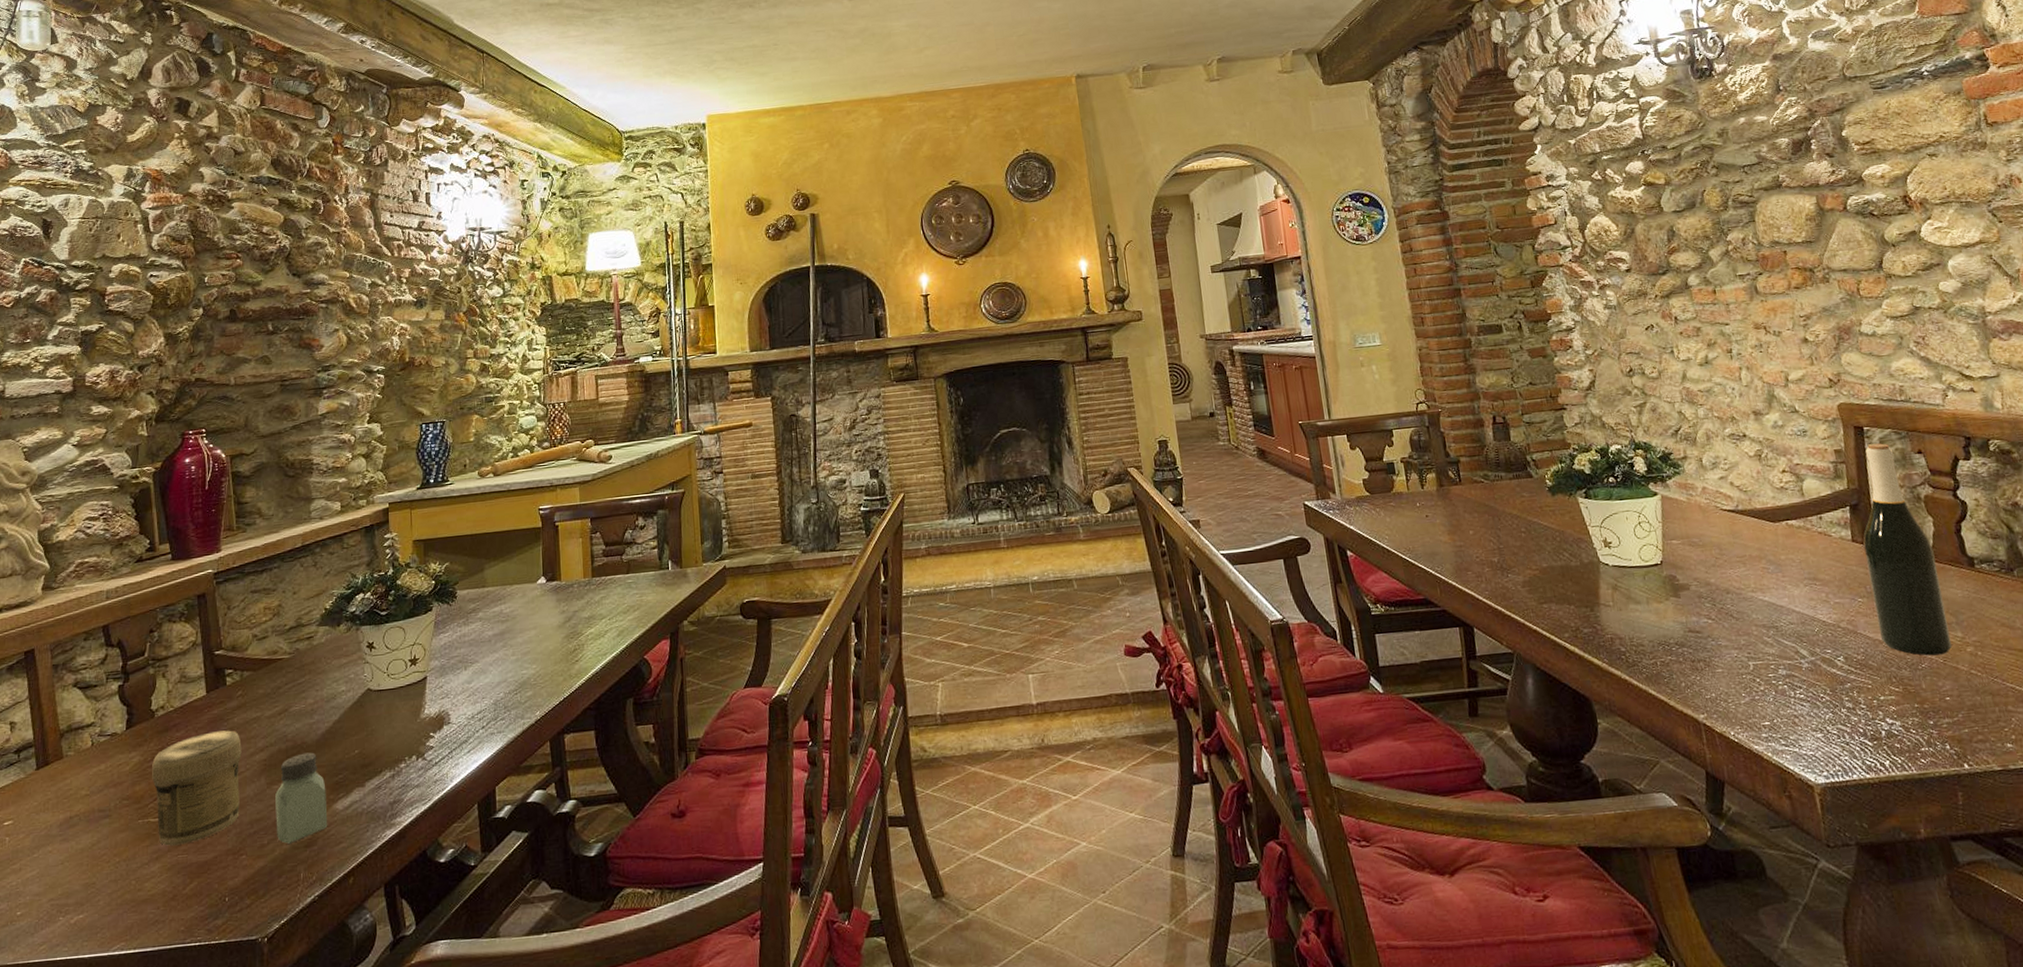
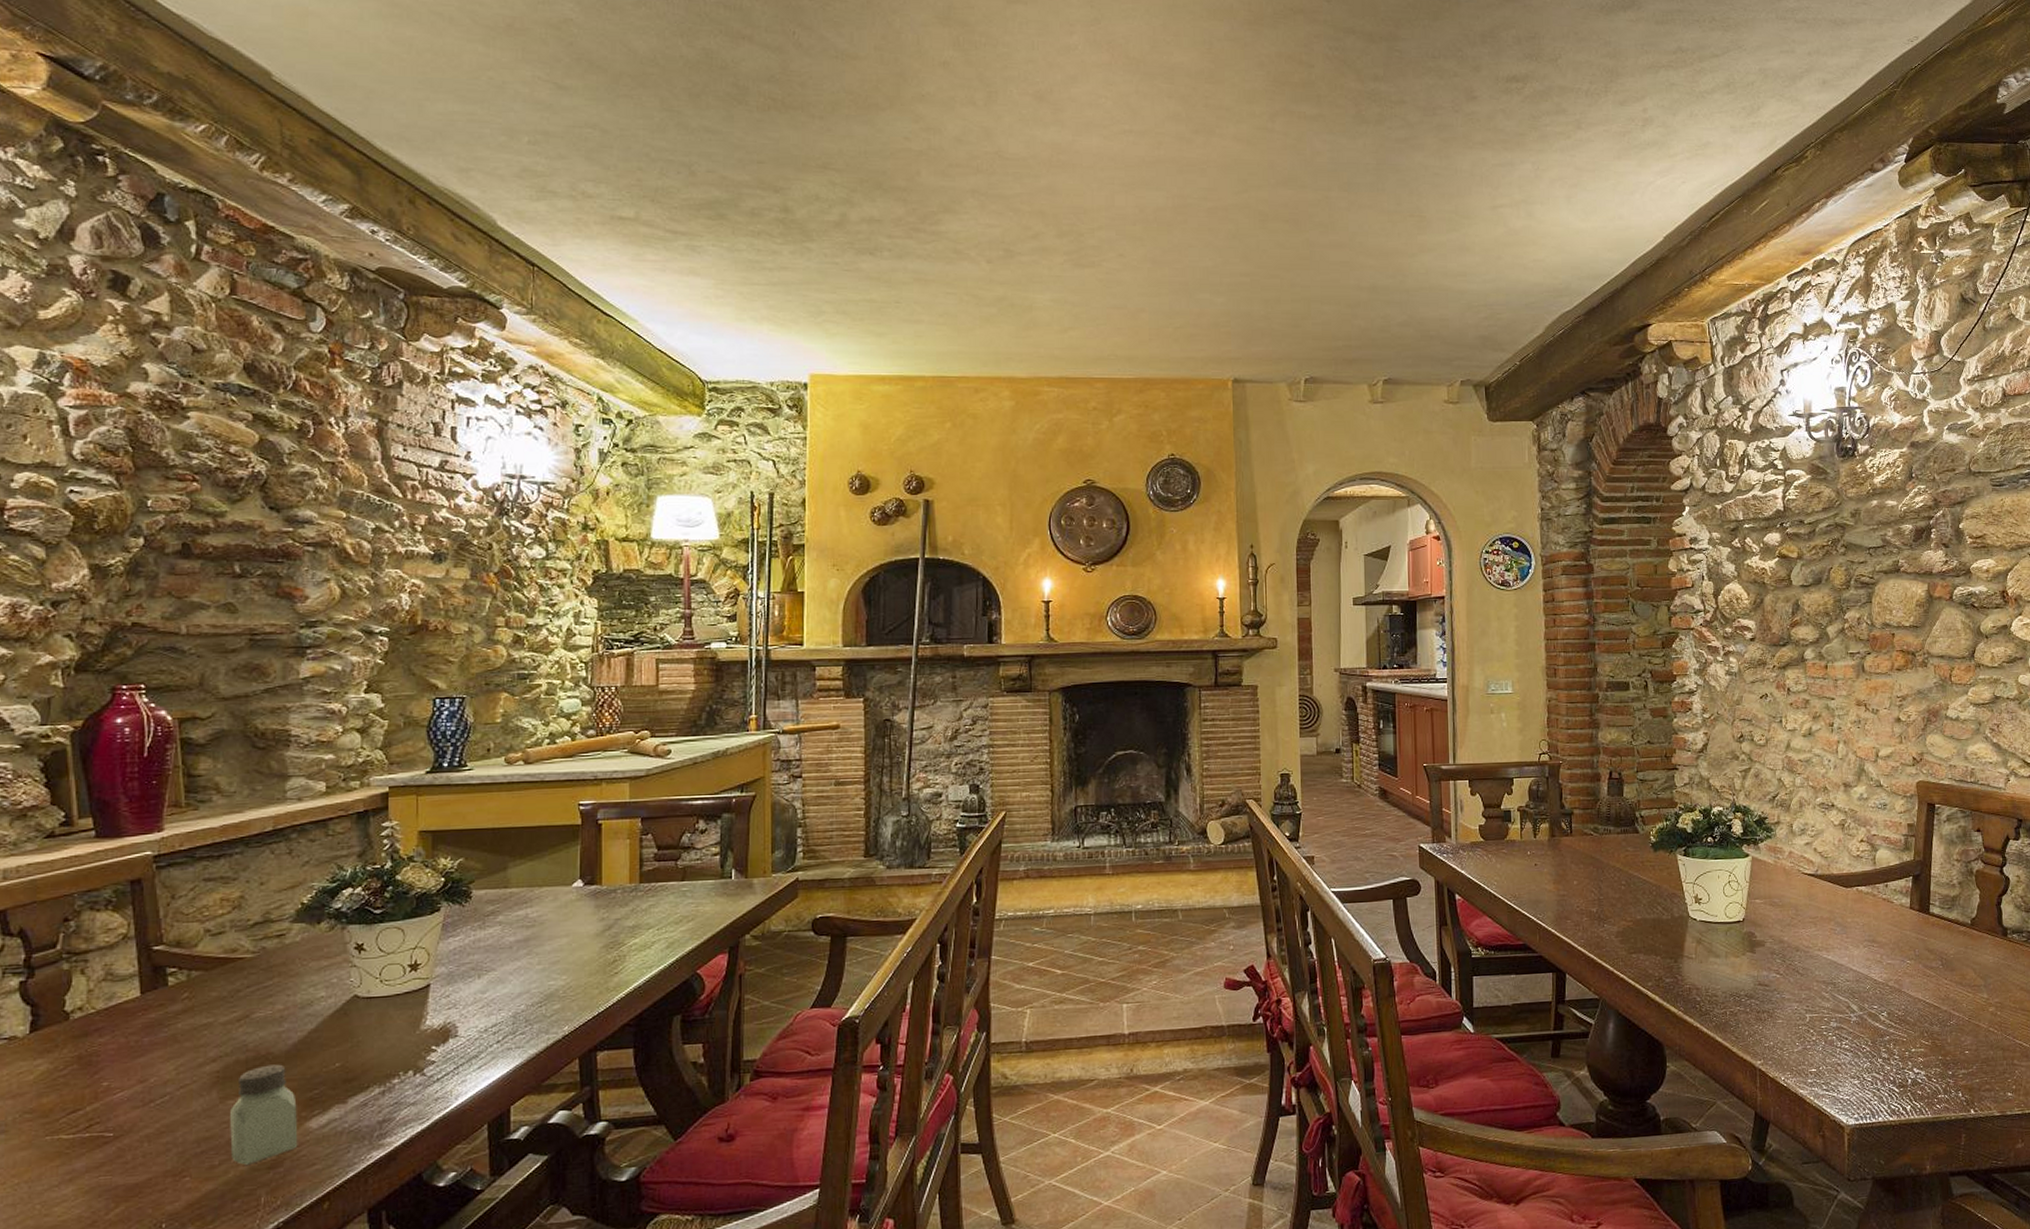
jar: present [152,730,242,846] -> none [65,1037,187,1166]
wine bottle: present [1863,443,1952,656] -> none [1918,820,1978,1014]

